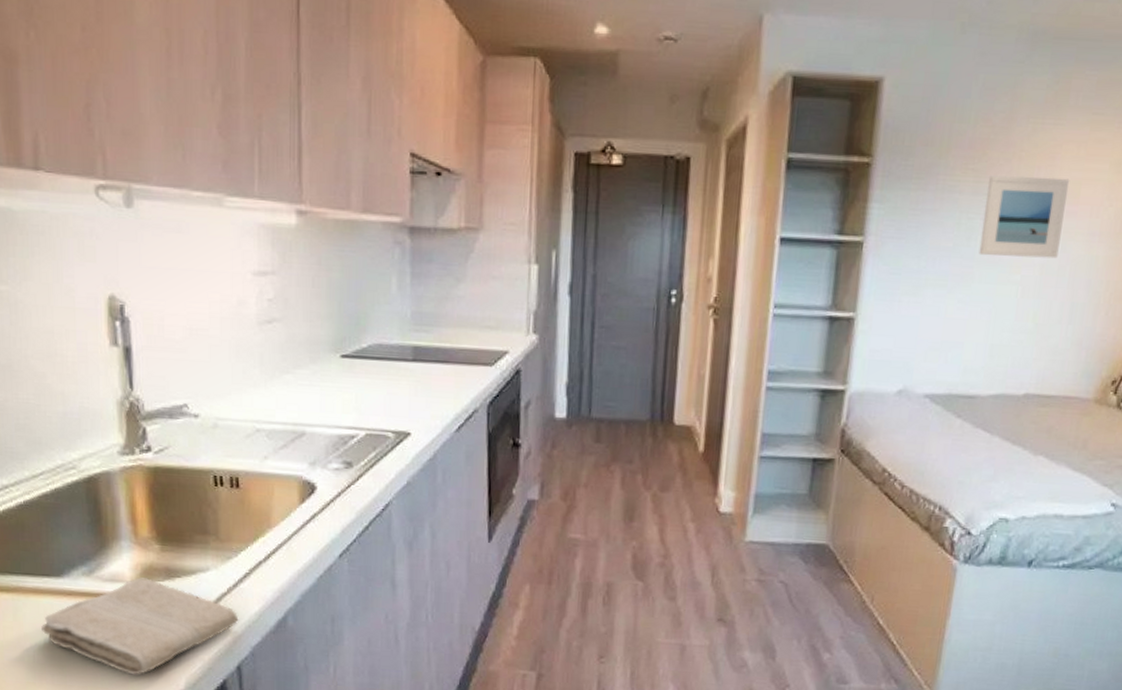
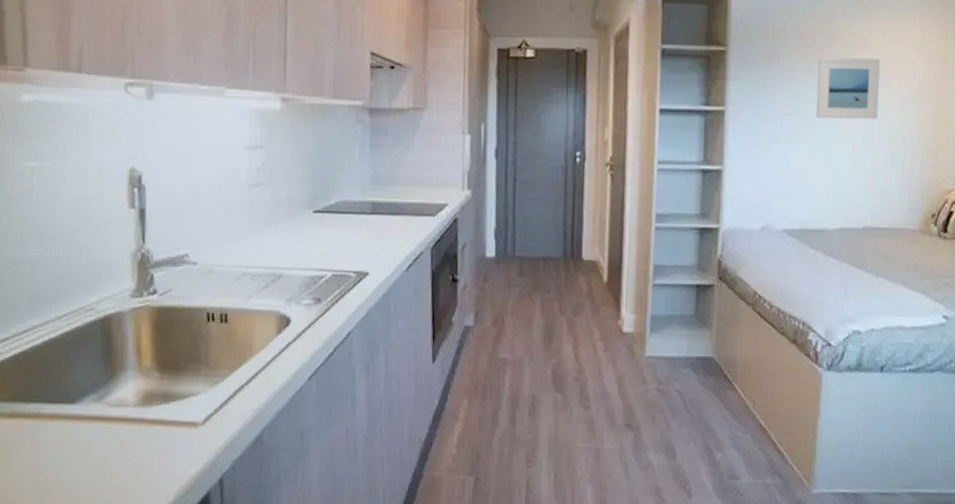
washcloth: present [41,578,239,675] -> none [55,402,223,490]

